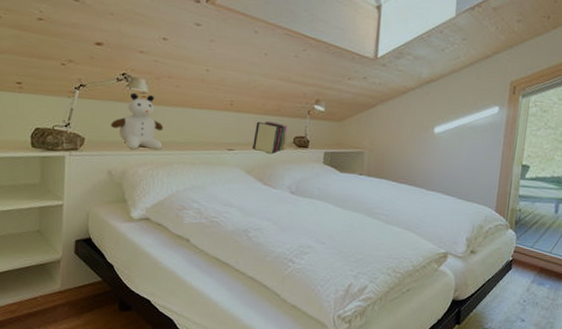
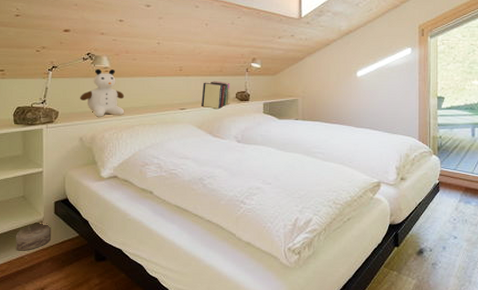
decorative box: none [27,262,69,292] -> present [15,223,51,251]

